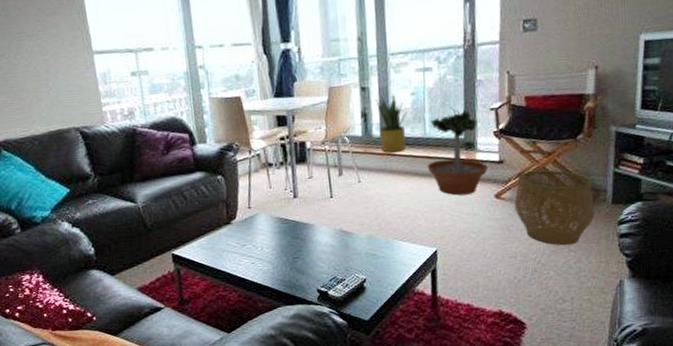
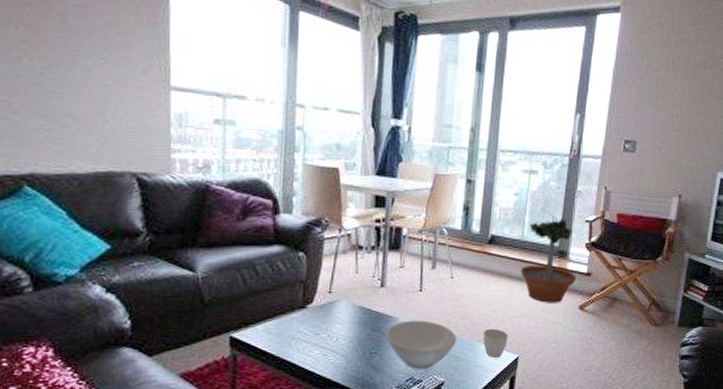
bowl: none [305,224,373,269] -> present [386,320,457,370]
planter: present [375,94,408,153] -> none [478,191,510,251]
cup: none [398,225,424,253] -> present [483,328,508,357]
basket: present [514,167,596,246] -> none [595,283,665,363]

